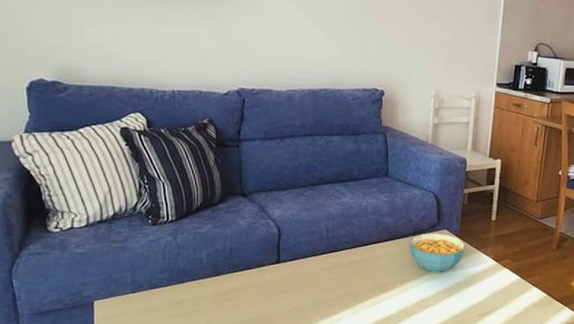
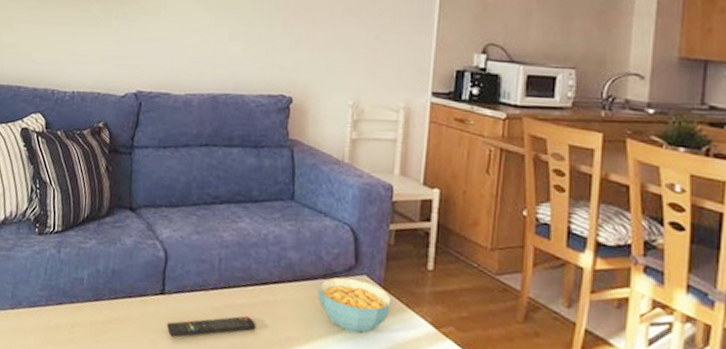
remote control: none [285,271,361,295] -> present [167,316,256,337]

